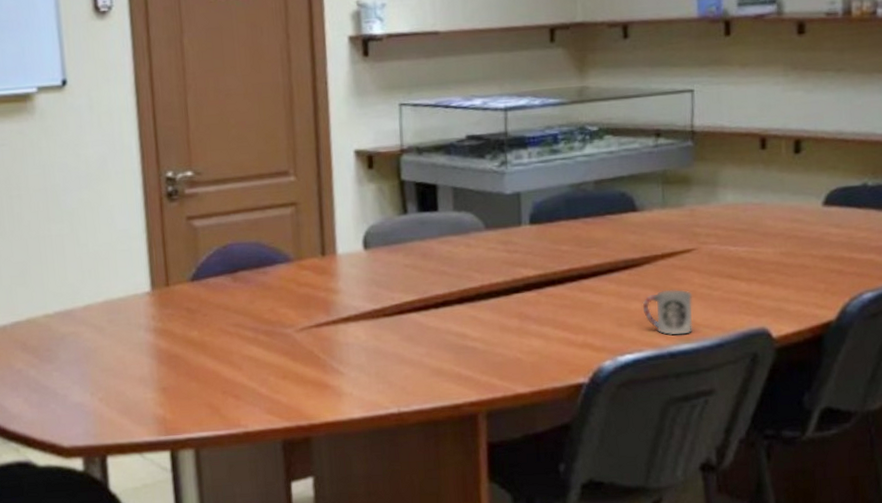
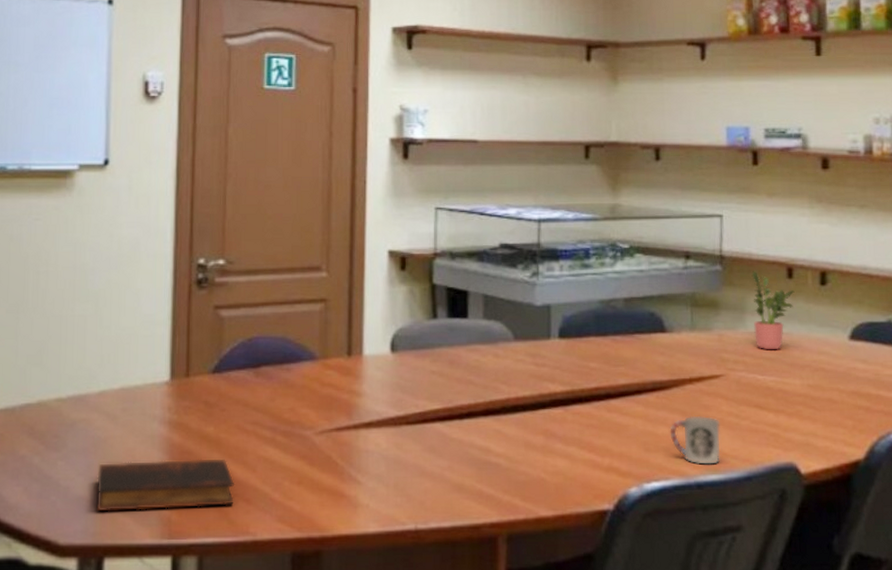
book: none [91,360,225,415] -> present [96,459,235,512]
potted plant: none [723,144,769,222] -> present [751,271,796,350]

